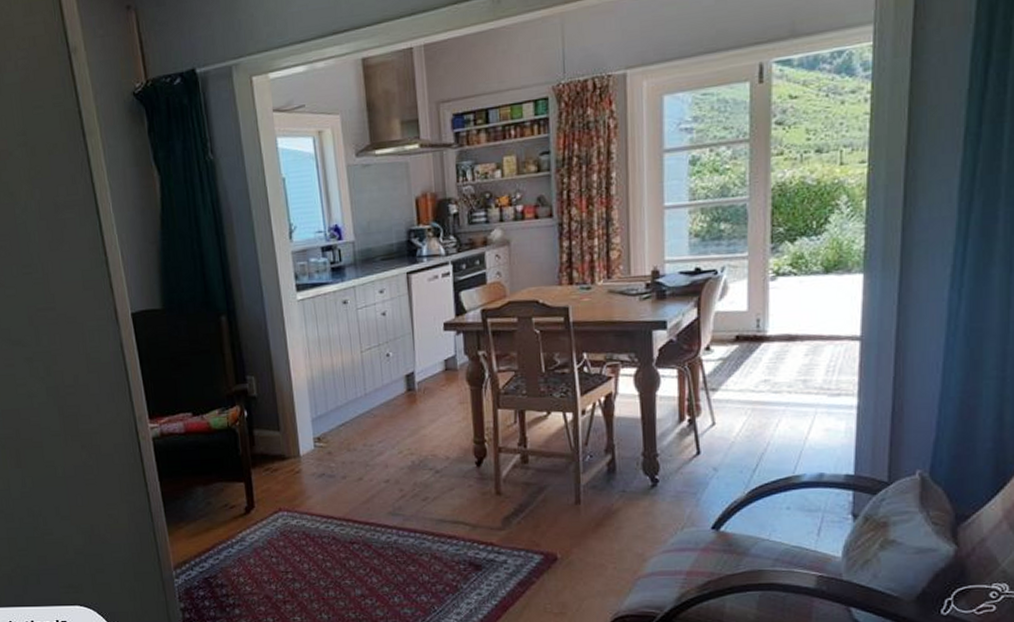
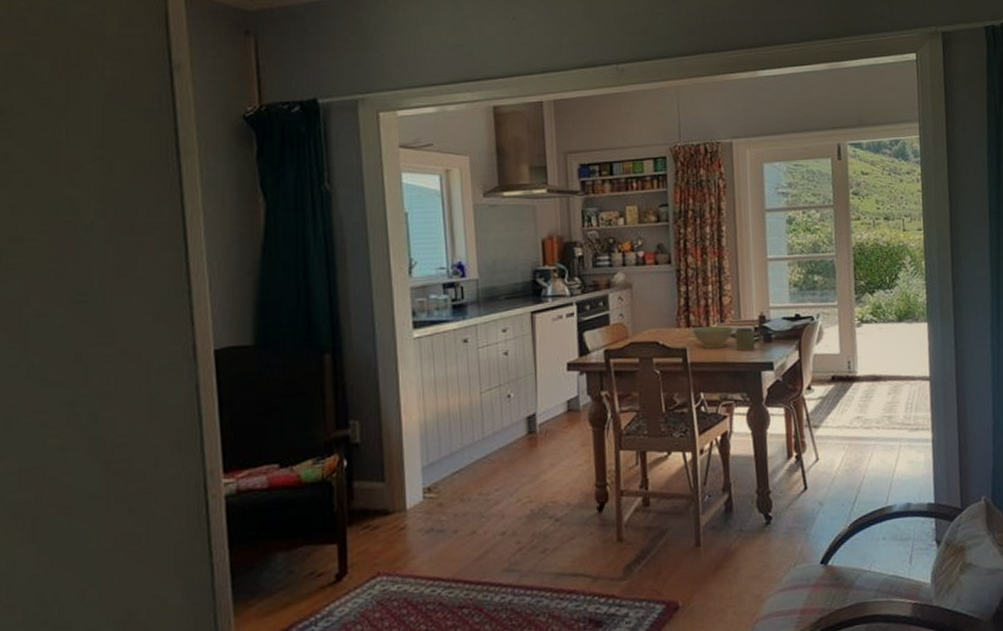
bowl: none [575,282,621,308] -> present [692,326,733,350]
mug: none [623,283,654,310] -> present [734,327,762,352]

